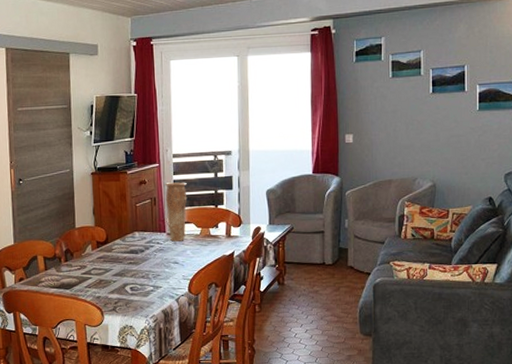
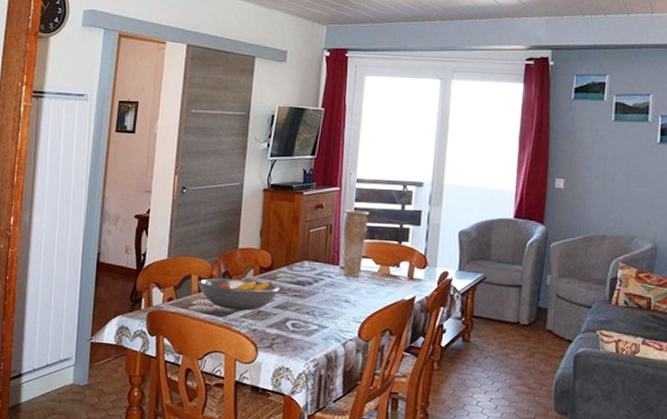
fruit bowl: none [43,253,116,282] -> present [197,278,280,311]

